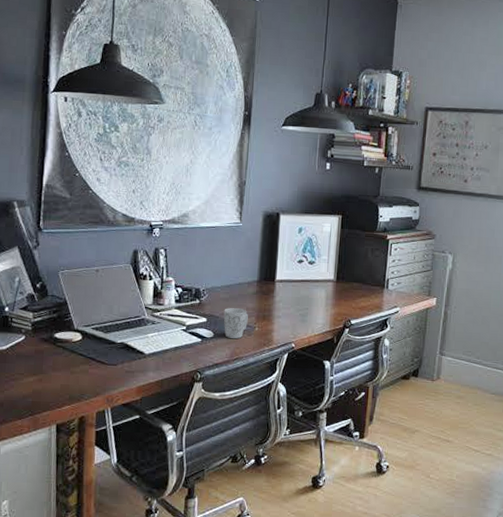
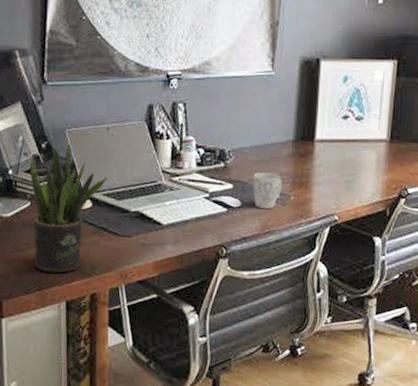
potted plant: none [25,283,97,400] -> present [29,143,108,273]

